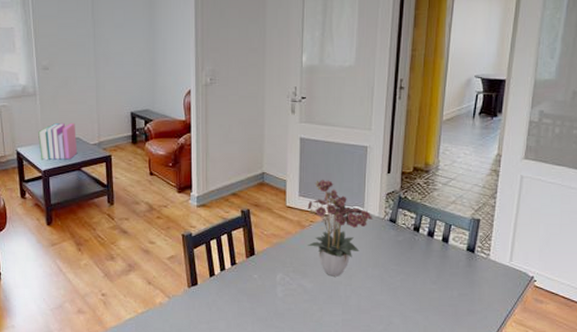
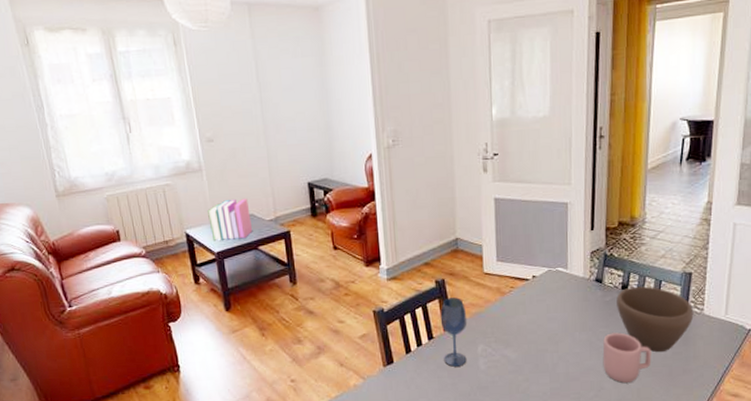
wineglass: none [244,227,269,292] -> present [440,297,468,367]
flower arrangement: present [307,179,373,277] -> none [506,241,578,344]
mug: none [392,271,439,319] -> present [602,332,652,383]
bowl: none [408,229,480,292] -> present [616,286,694,352]

